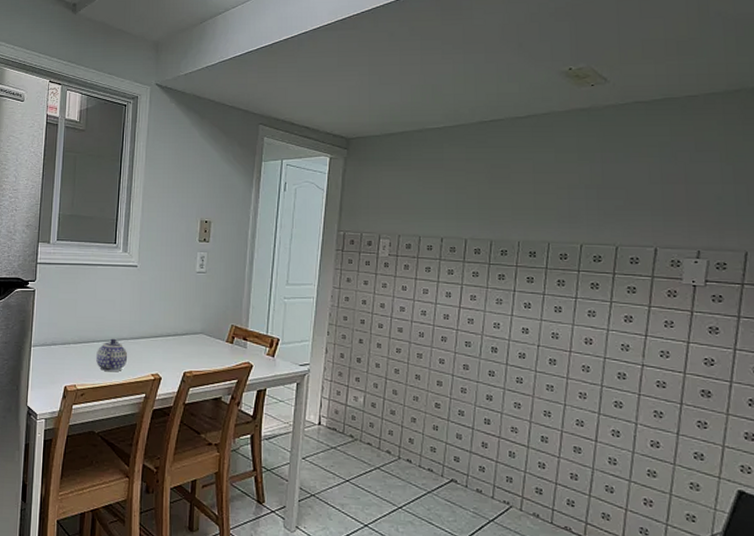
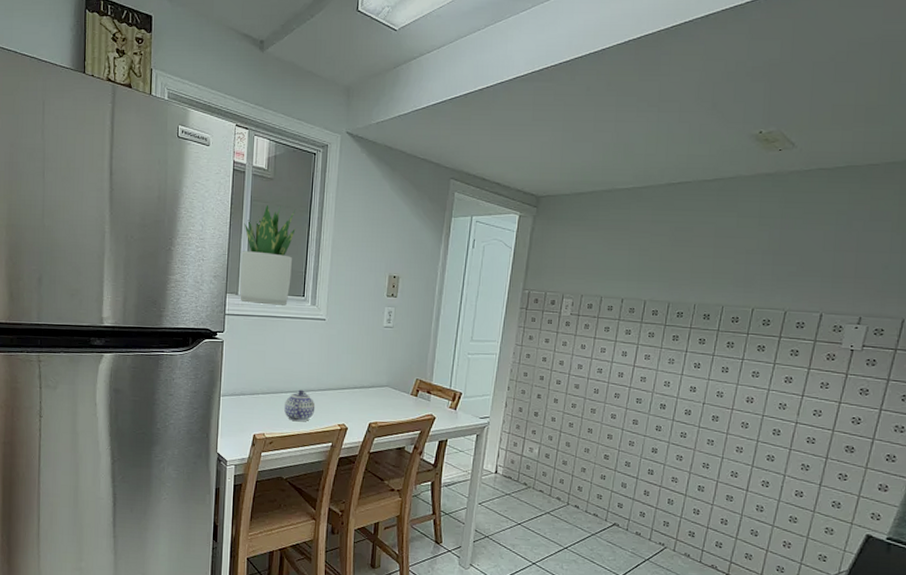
planter: none [52,155,108,253] -> present [240,204,296,306]

